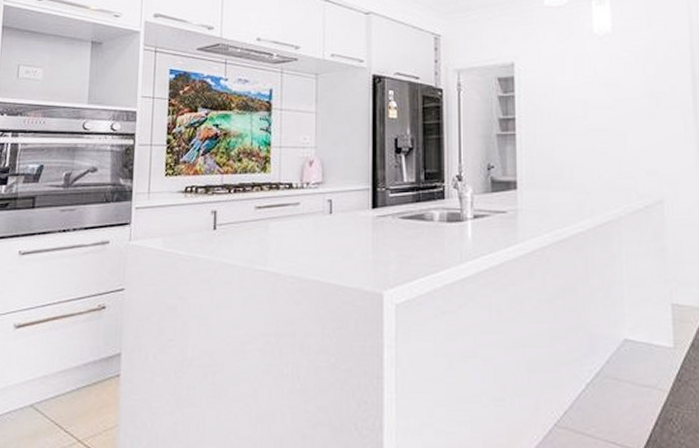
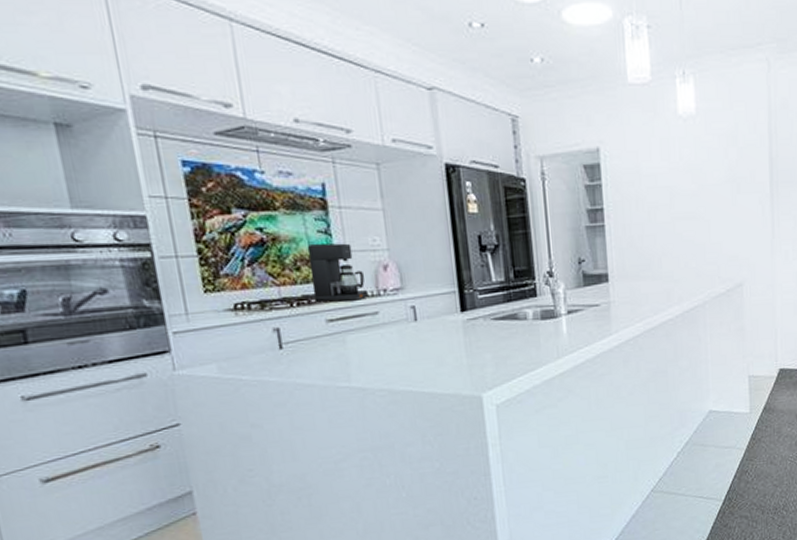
coffee maker: none [248,140,292,192] -> present [308,243,366,303]

